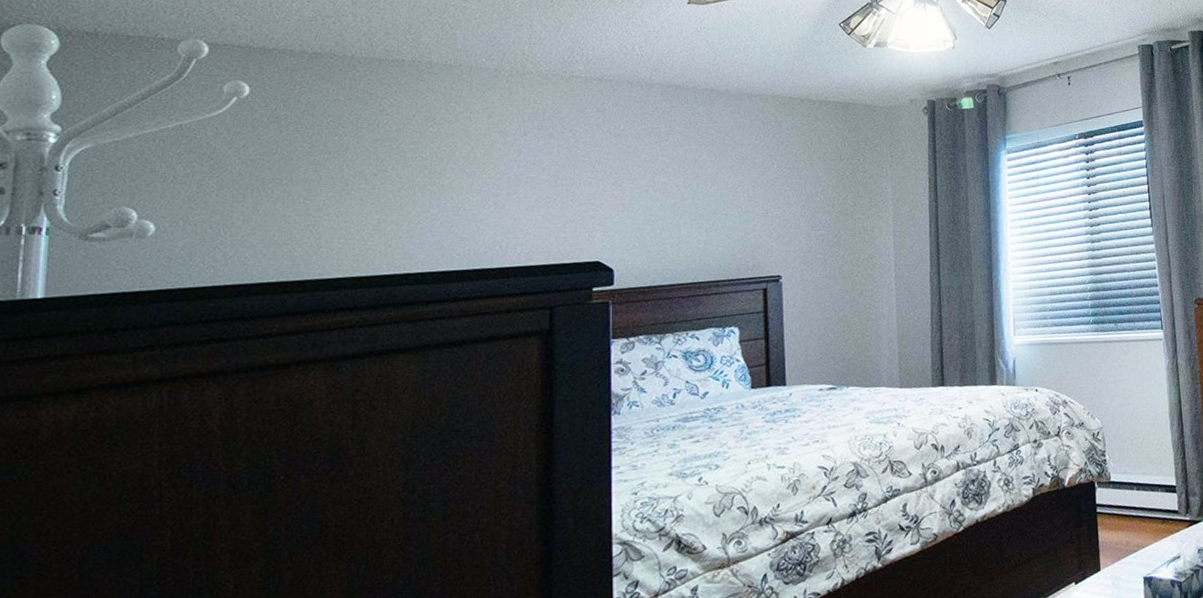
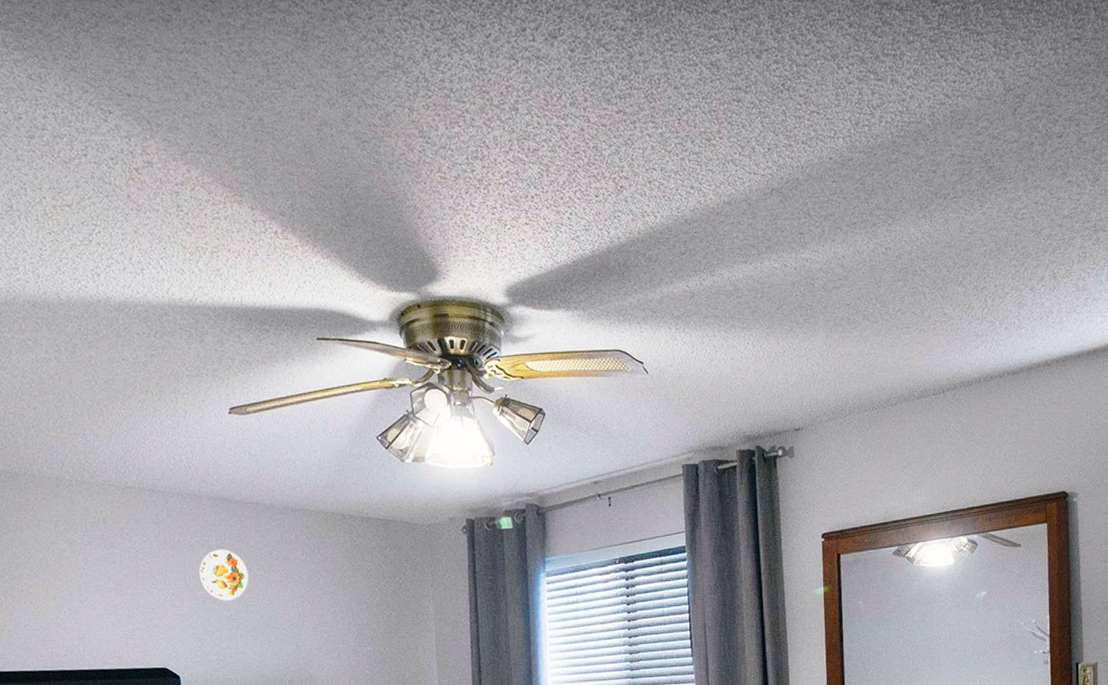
decorative plate: none [644,136,698,189] -> present [199,549,249,601]

